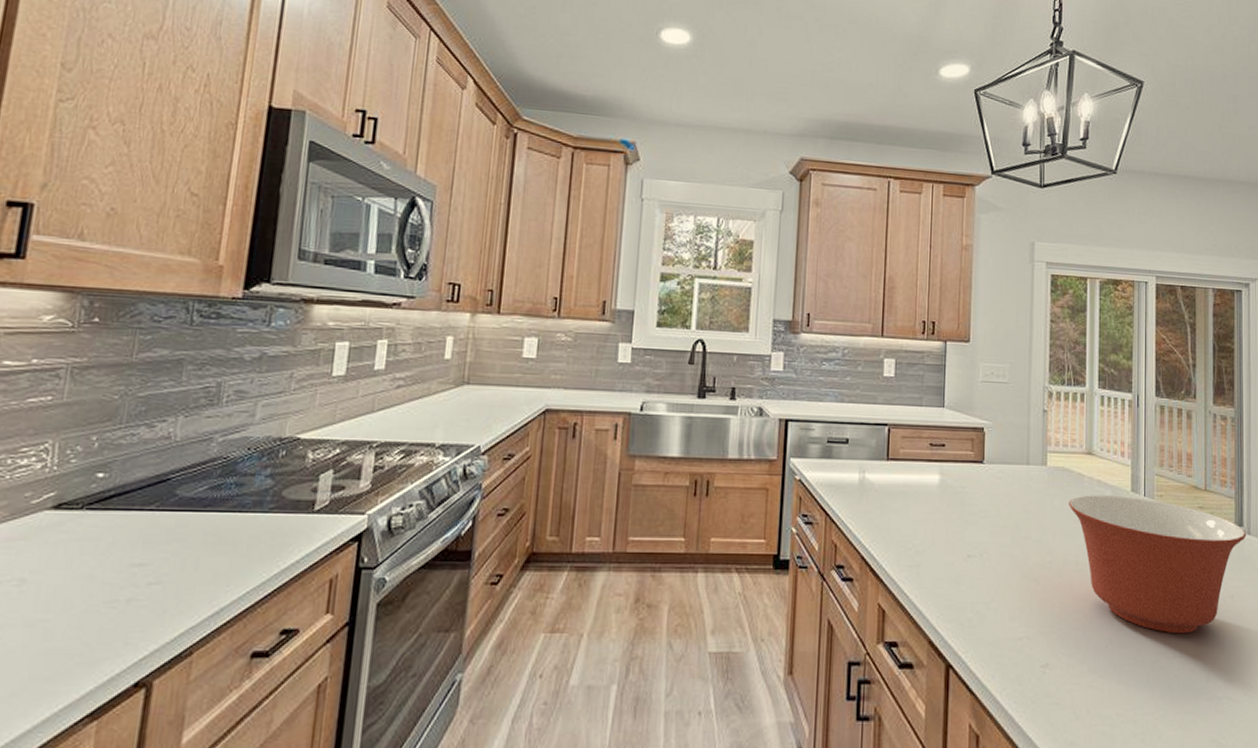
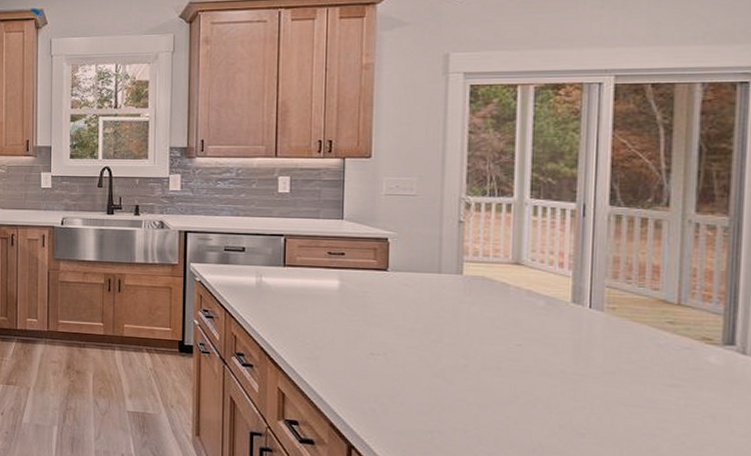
mixing bowl: present [1069,495,1247,634] -> none [490,304,740,449]

